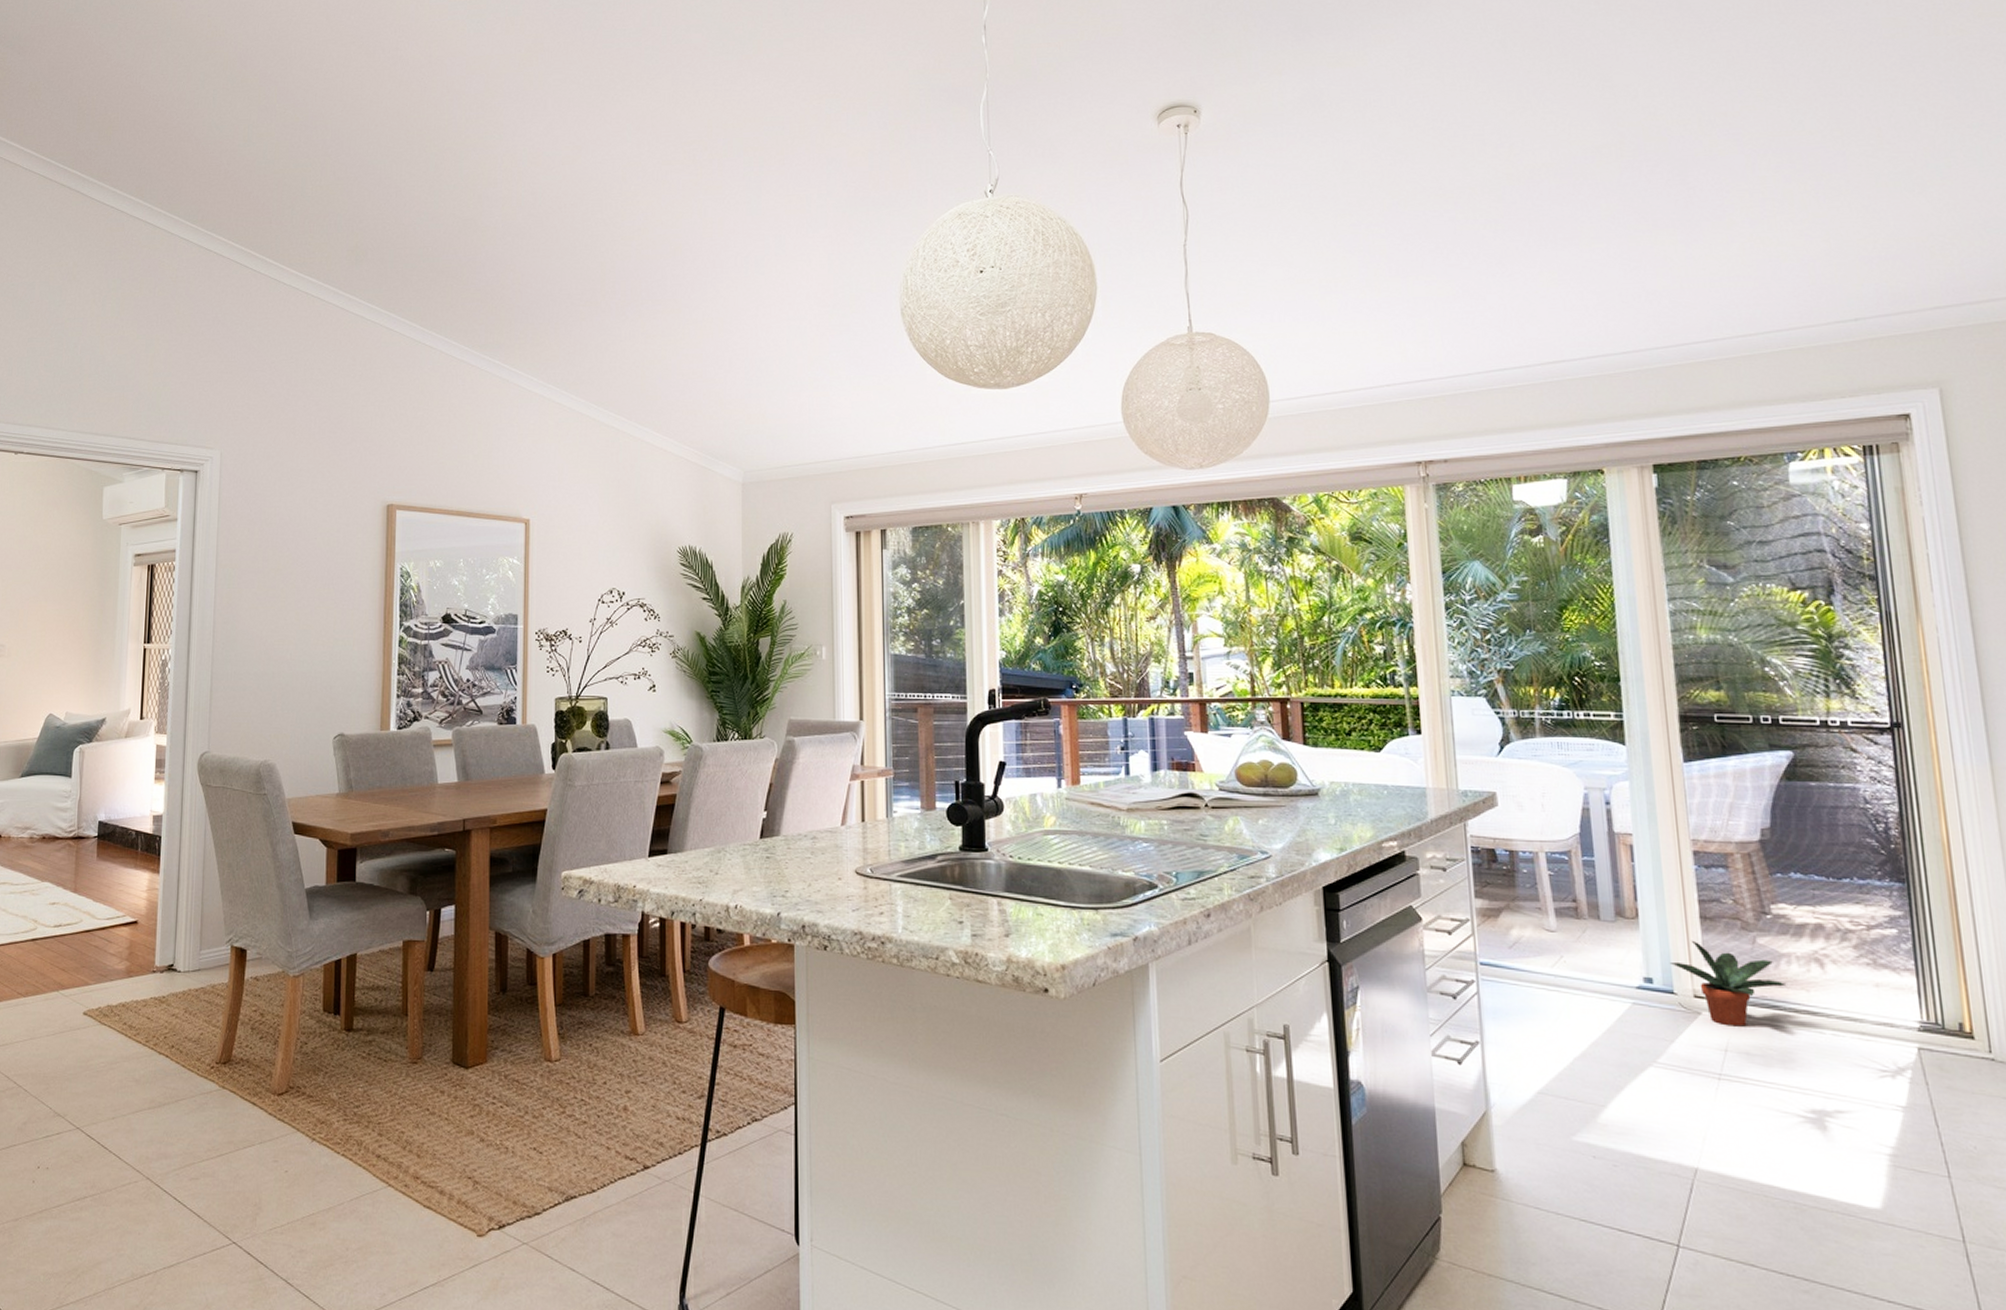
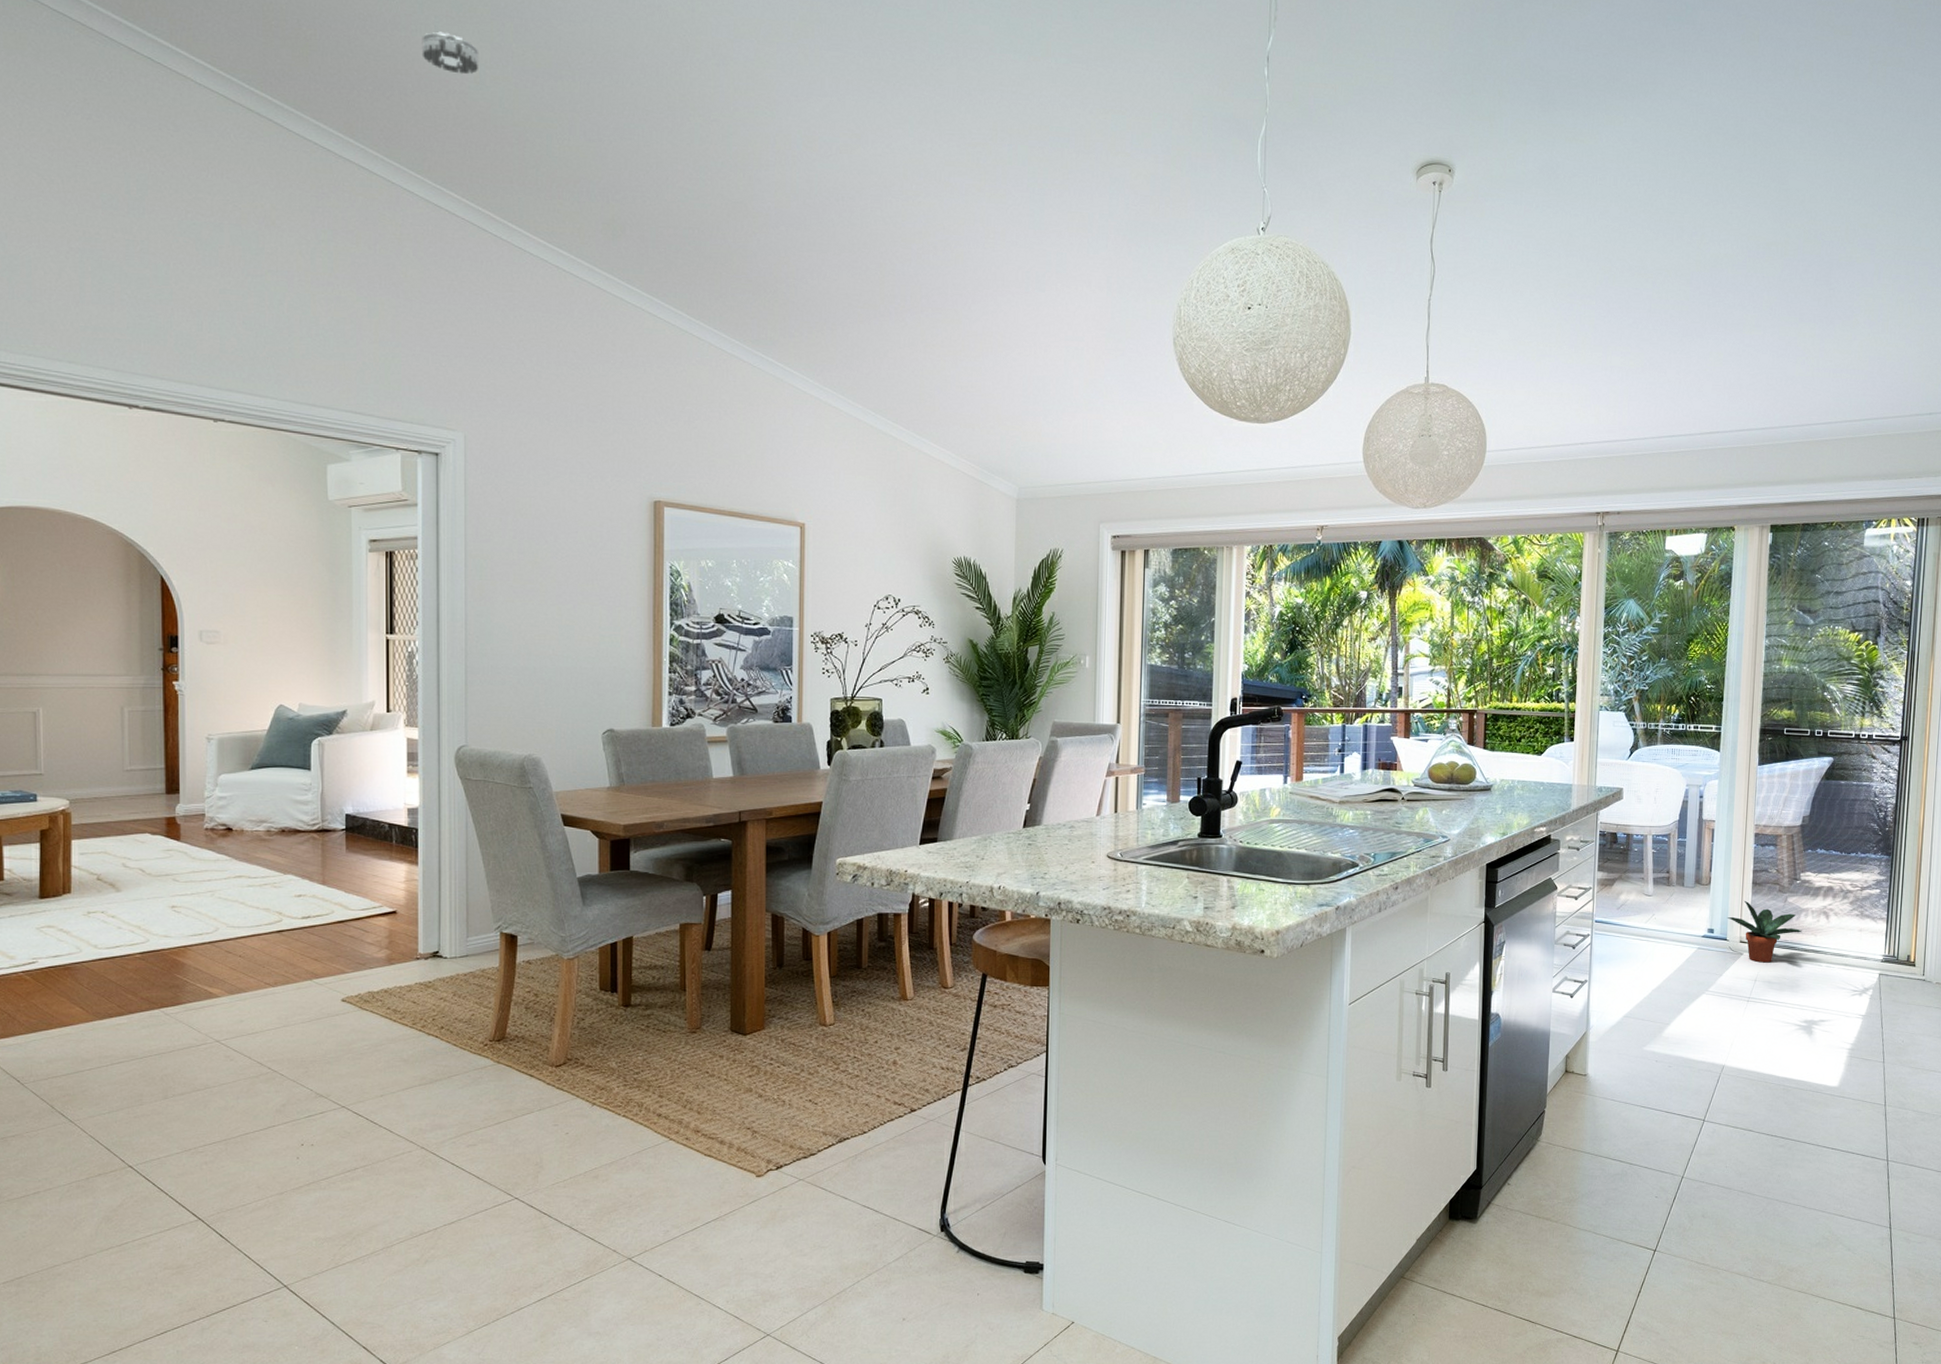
smoke detector: none [201,101,248,135] -> present [422,31,479,75]

